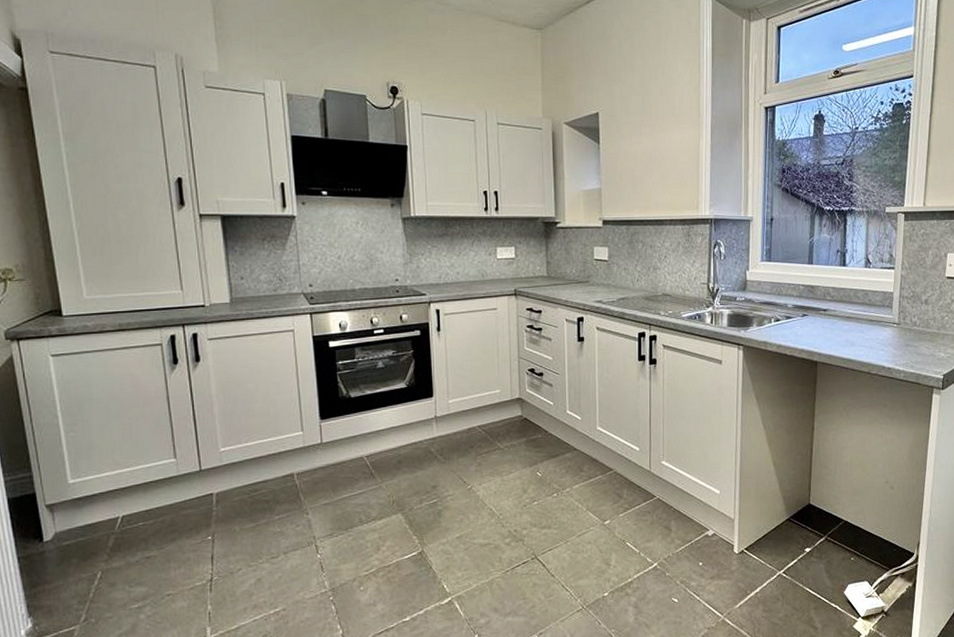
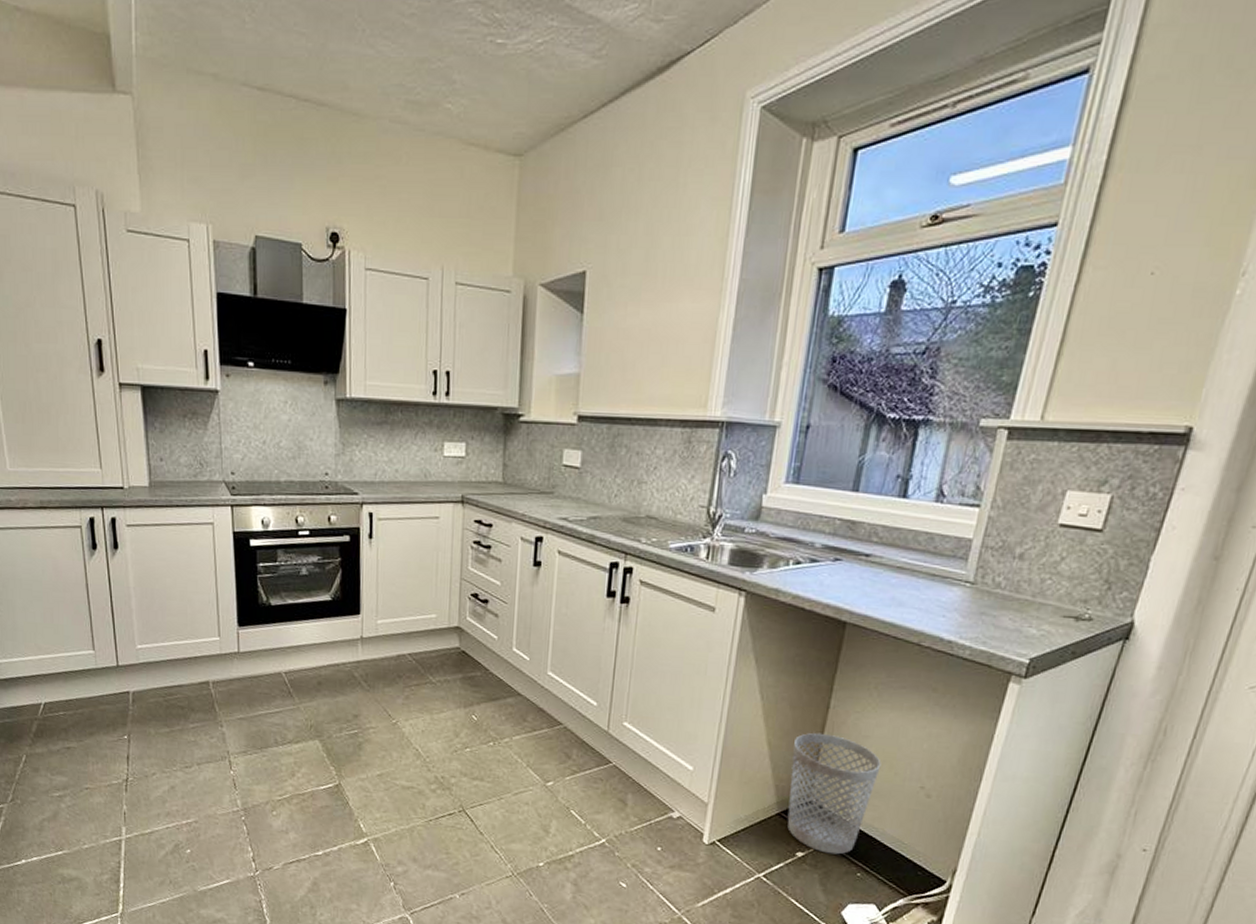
wastebasket: none [792,449,856,546] -> present [787,732,882,855]

